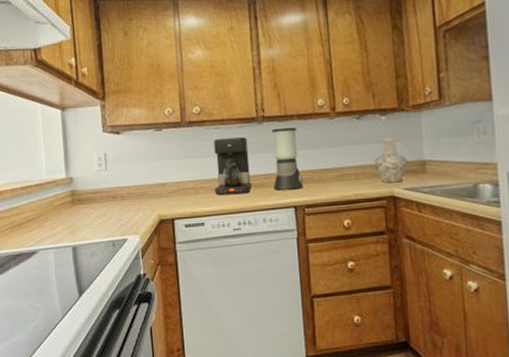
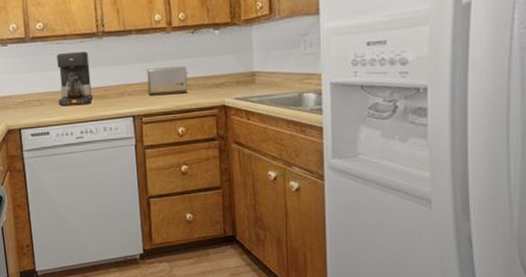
blender: present [272,127,303,191] -> none [112,41,141,102]
toaster: none [308,153,354,186] -> present [145,66,188,96]
decorative bottle: present [374,137,408,183] -> none [207,50,239,94]

